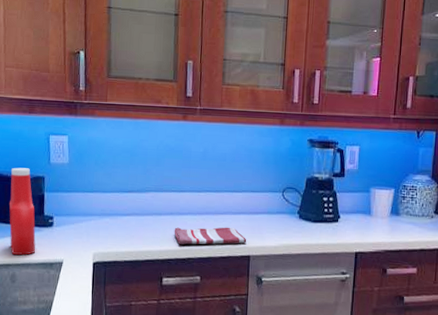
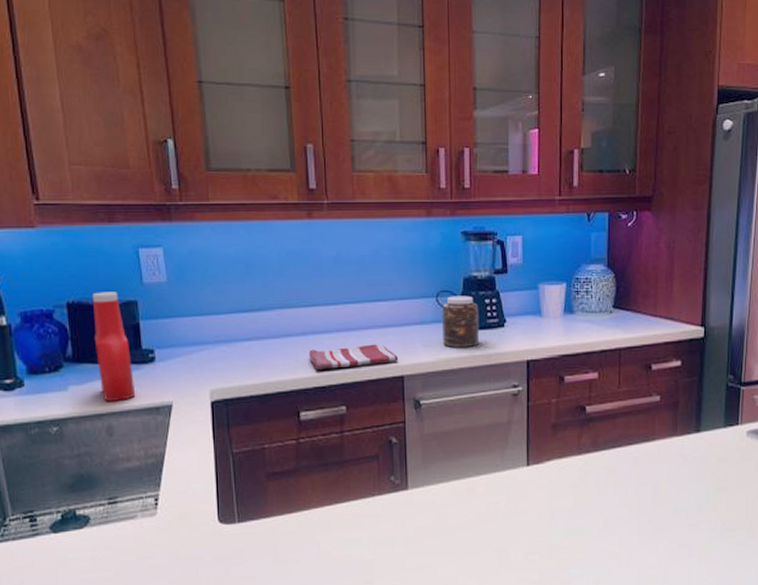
jar: none [285,192,318,236] -> present [442,296,480,347]

